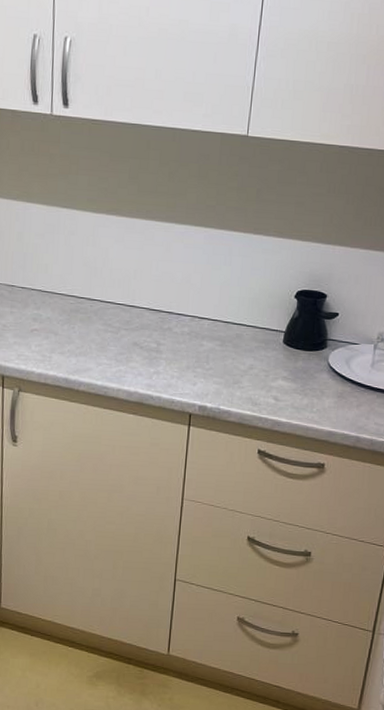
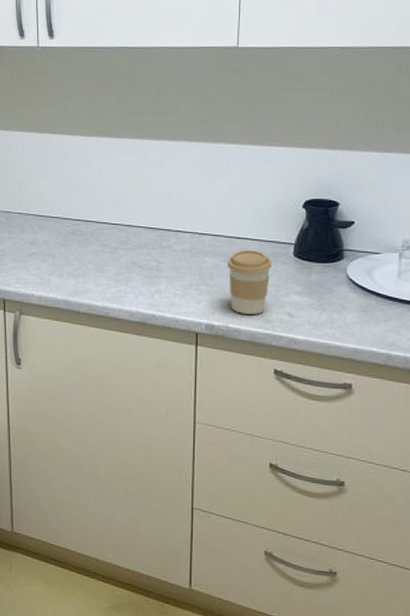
coffee cup: none [222,336,264,397] -> present [227,250,273,314]

